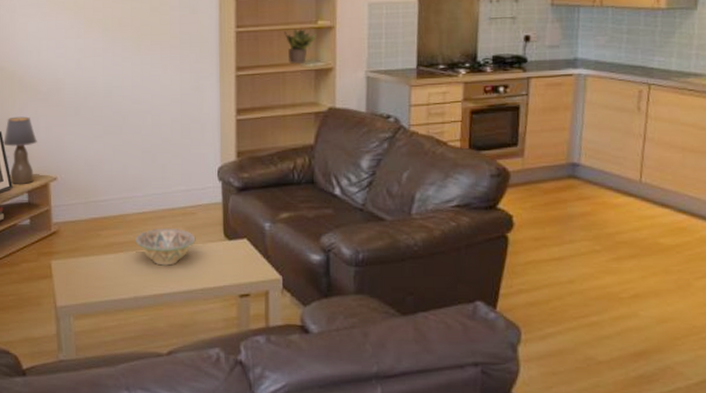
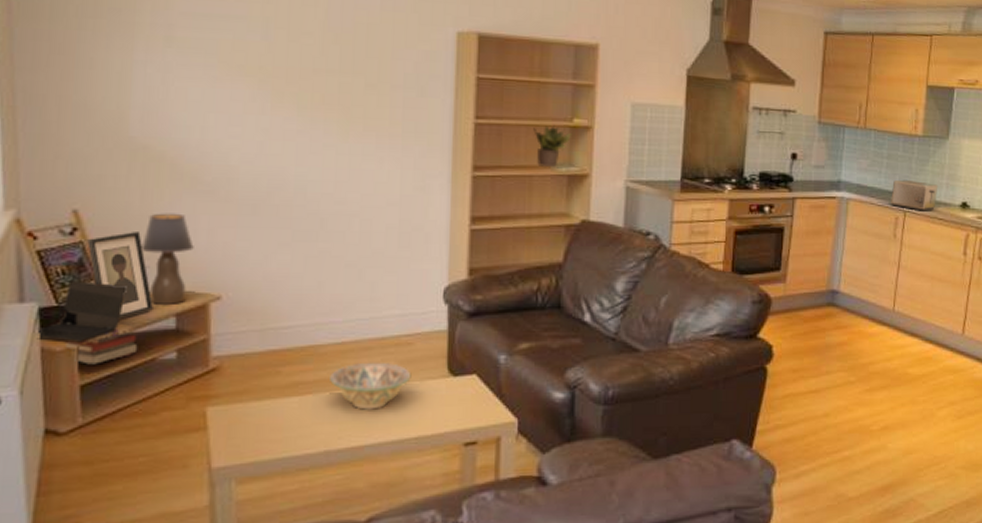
toaster: none [633,52,687,83] -> present [891,179,938,211]

